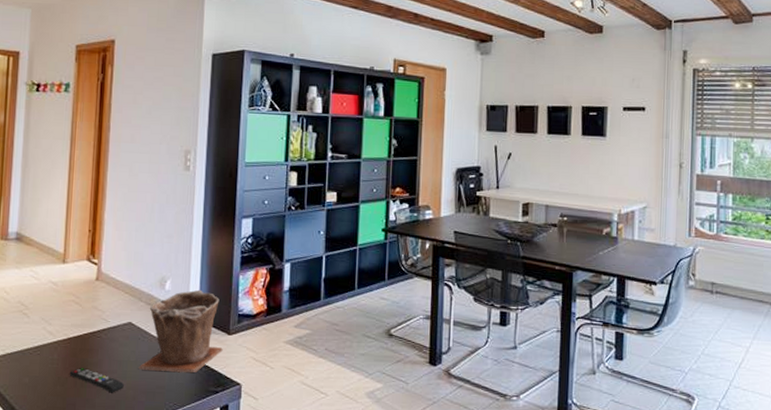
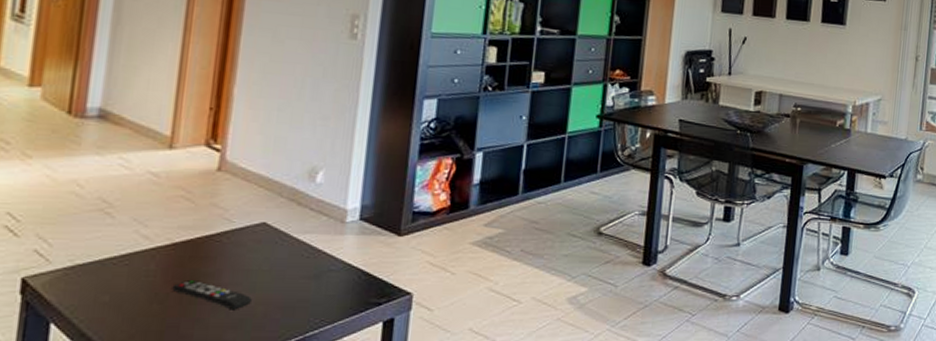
plant pot: present [138,289,223,373] -> none [273,182,391,283]

